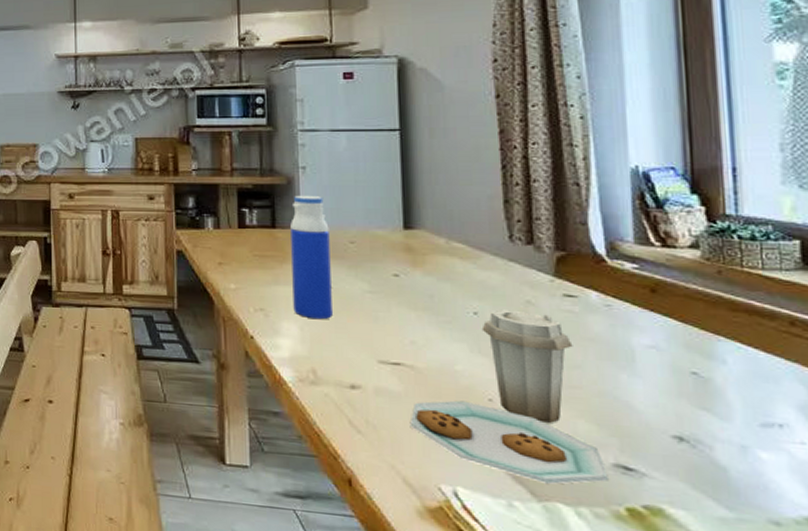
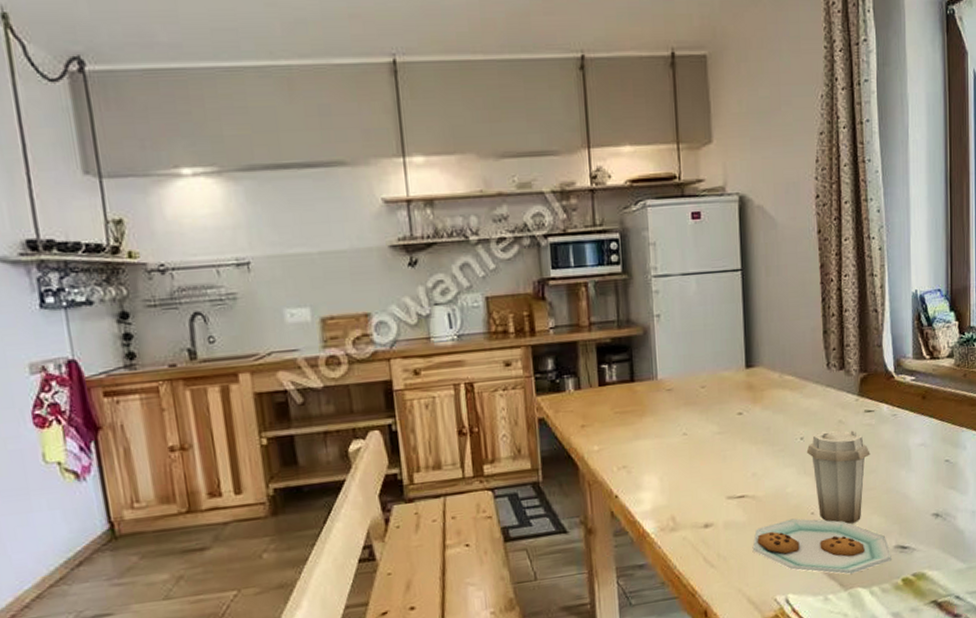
water bottle: present [290,195,332,320] -> none [648,343,688,468]

